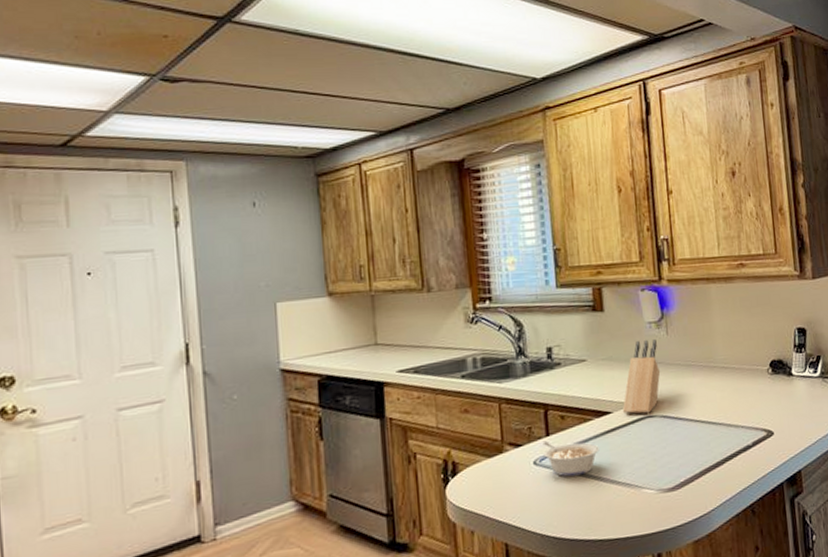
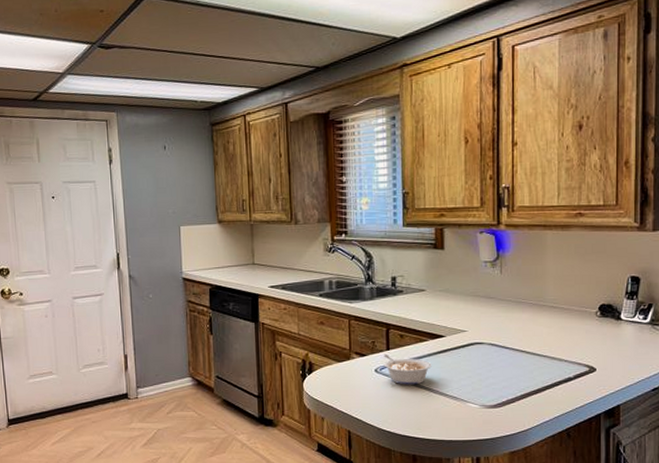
knife block: present [623,339,661,414] -> none [455,276,492,340]

